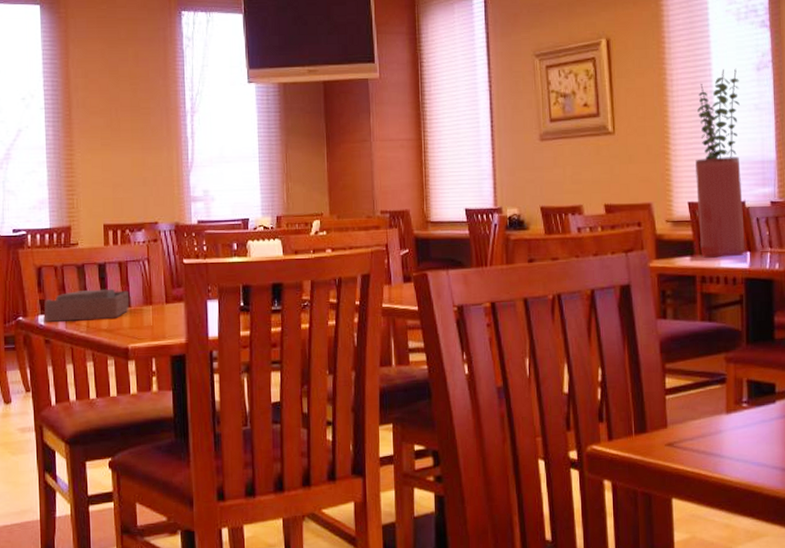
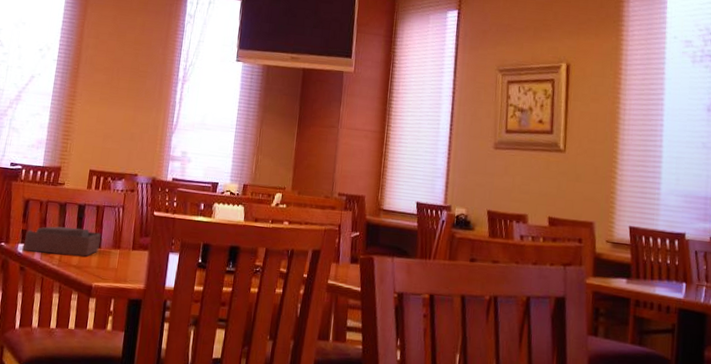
vase: present [695,68,745,258] -> none [637,105,689,286]

